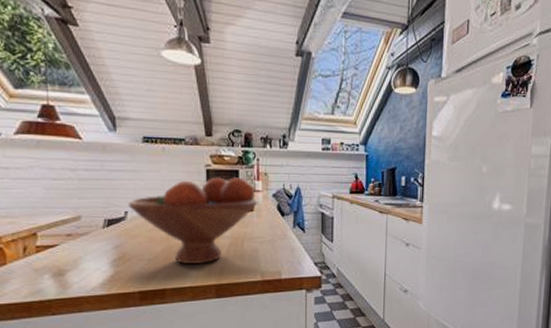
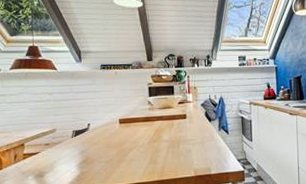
fruit bowl: present [128,177,258,265] -> none [90,92,190,165]

